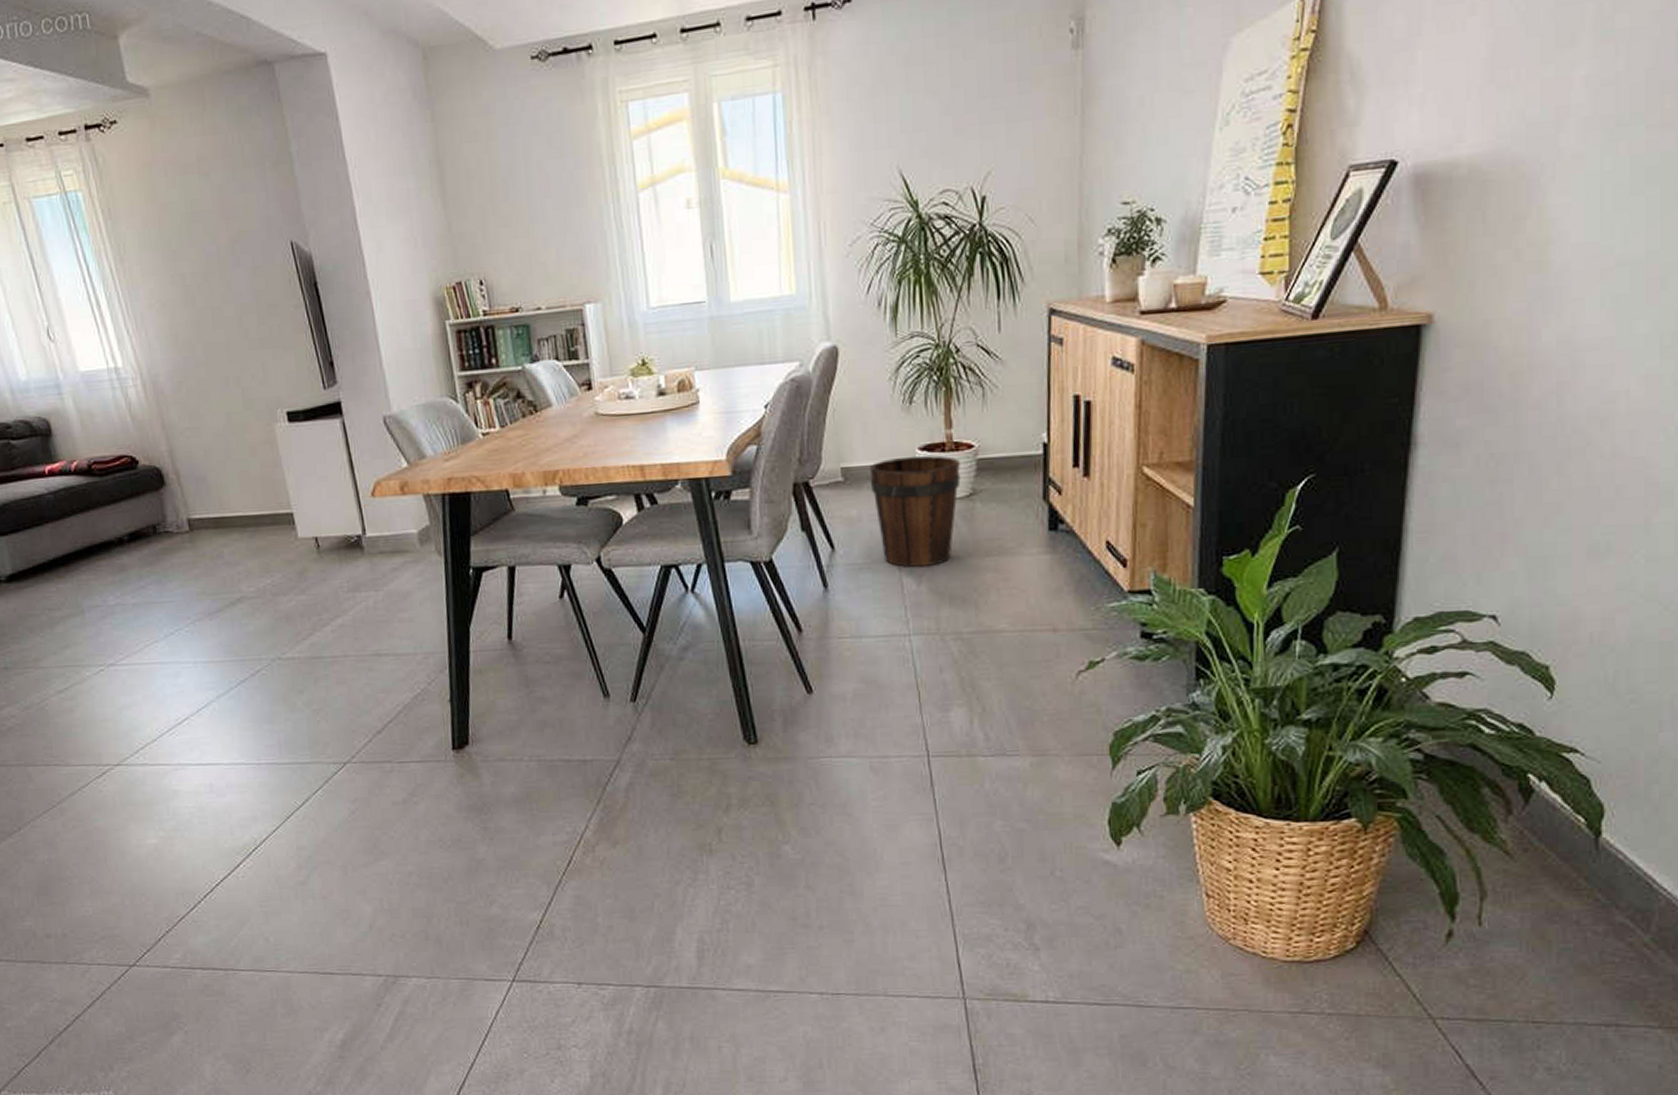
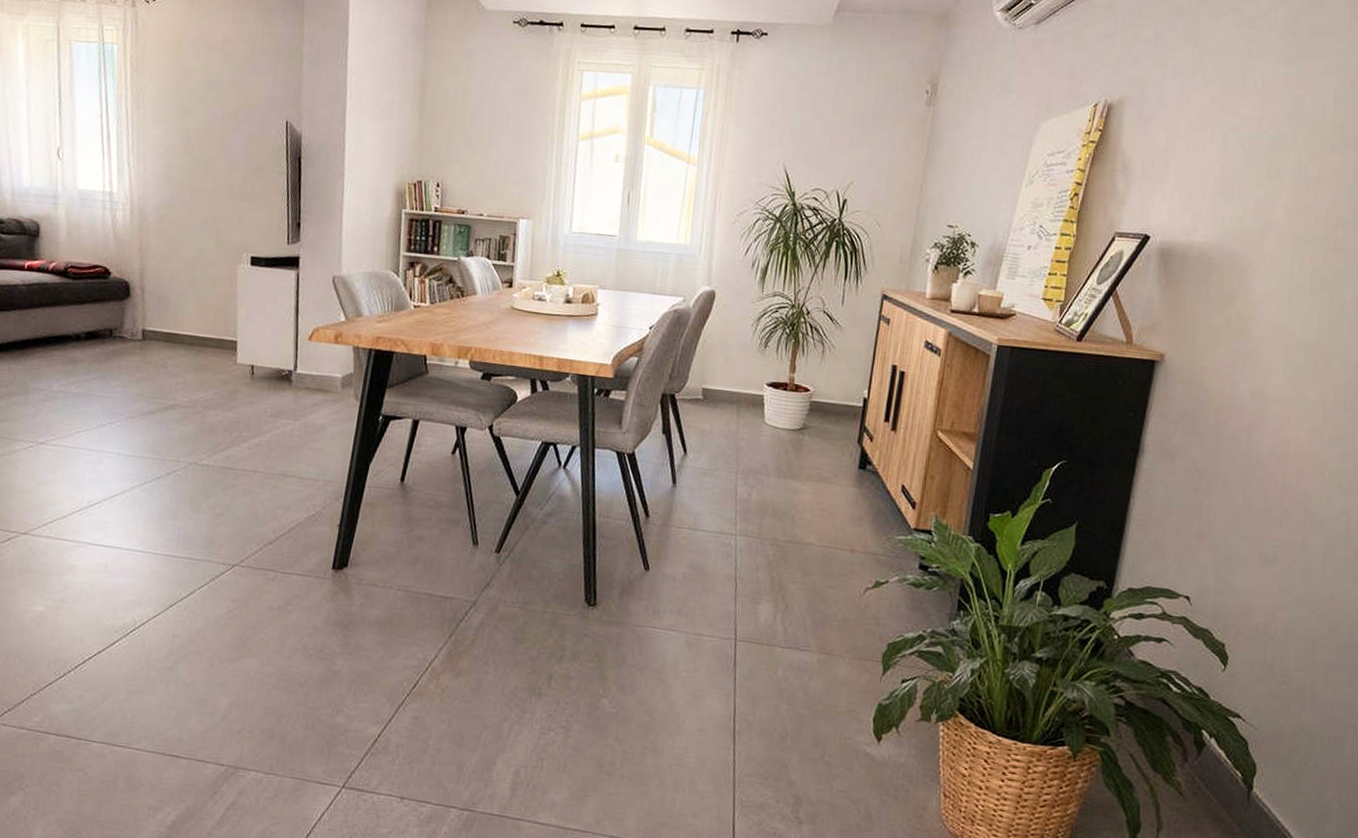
bucket: present [869,455,961,568] -> none [723,388,797,481]

